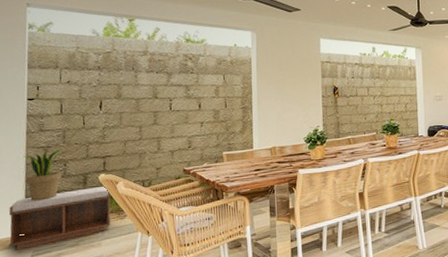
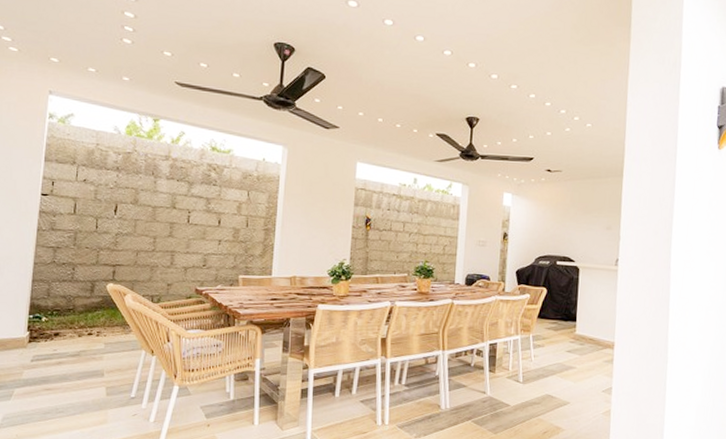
bench: present [8,185,112,250] -> none [9,296,118,353]
potted plant: present [24,149,65,201] -> none [33,251,75,304]

